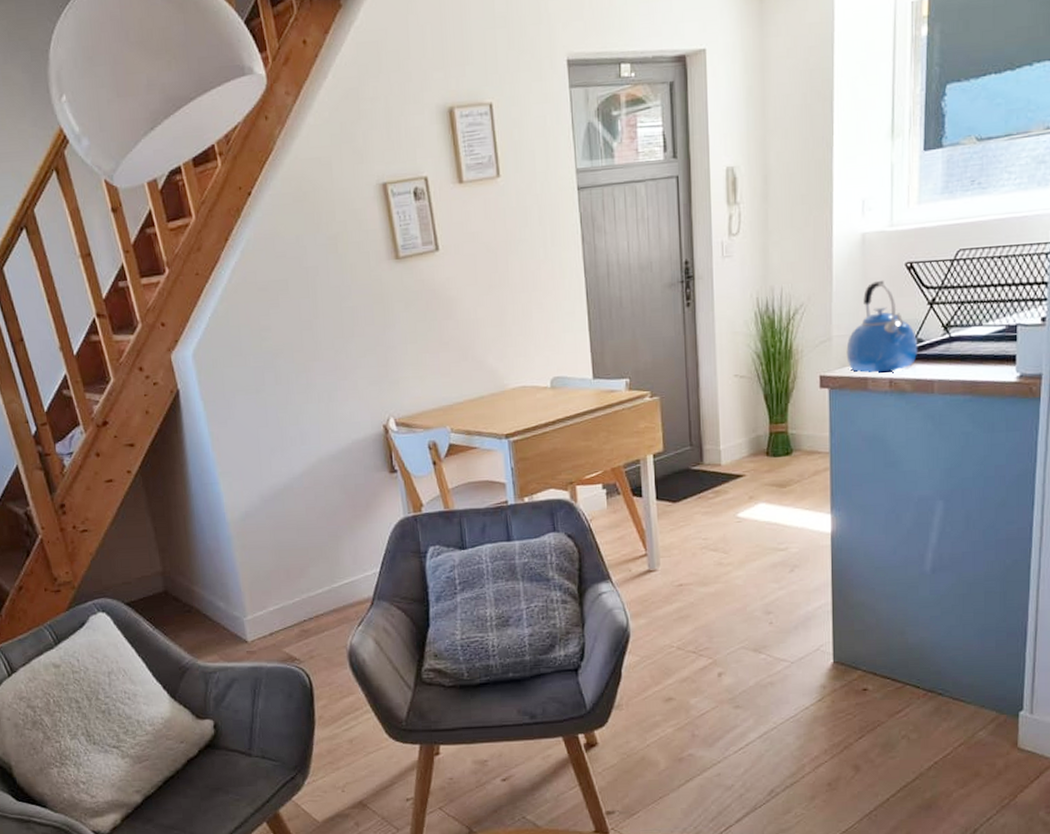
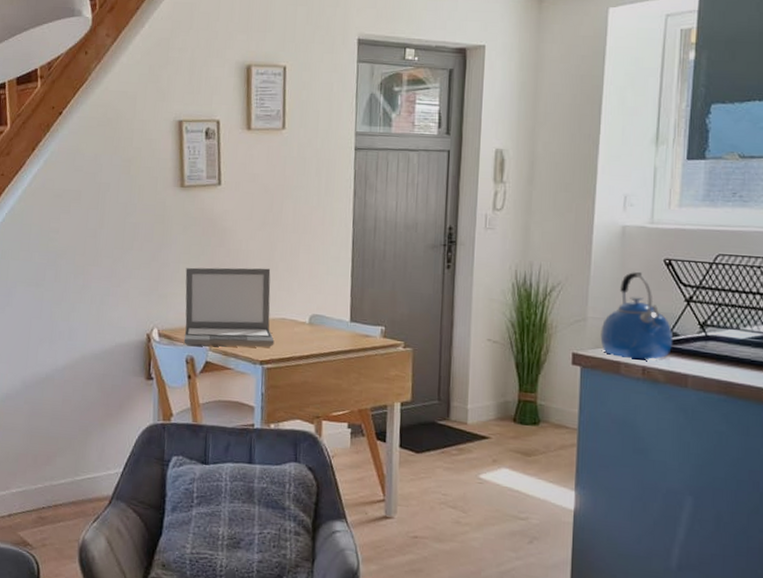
laptop: none [414,335,518,431] -> present [183,267,275,348]

